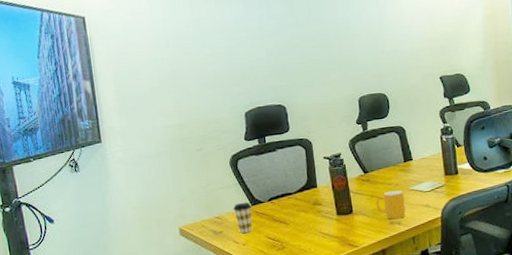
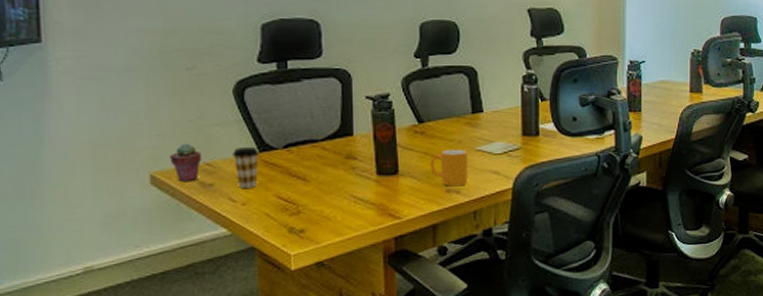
potted succulent: none [191,203,212,231] -> present [169,143,201,181]

